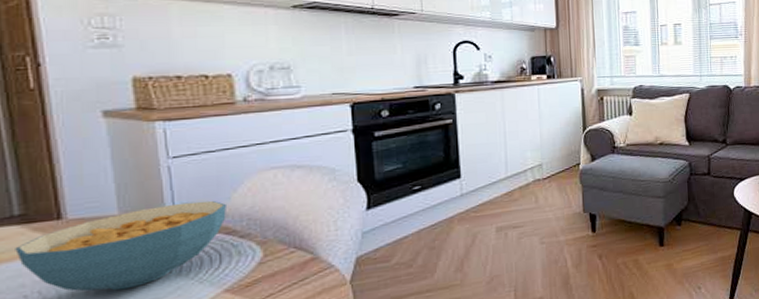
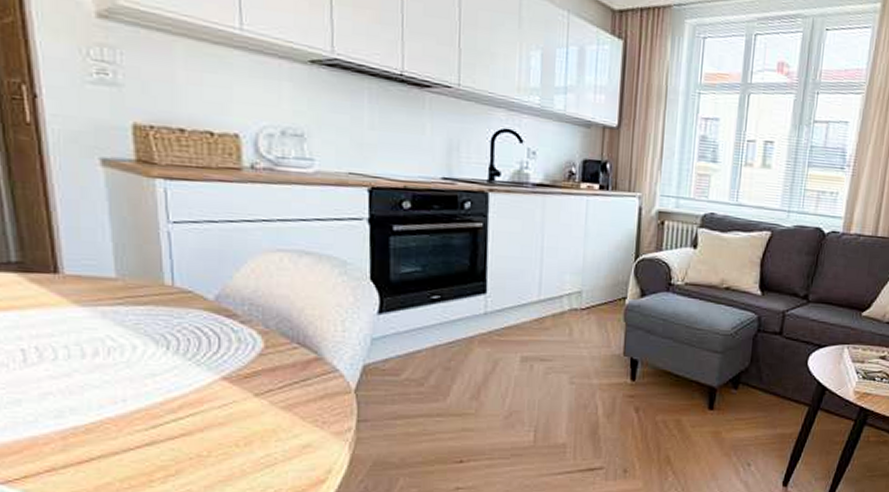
cereal bowl: present [15,200,226,292] -> none [12,274,227,360]

